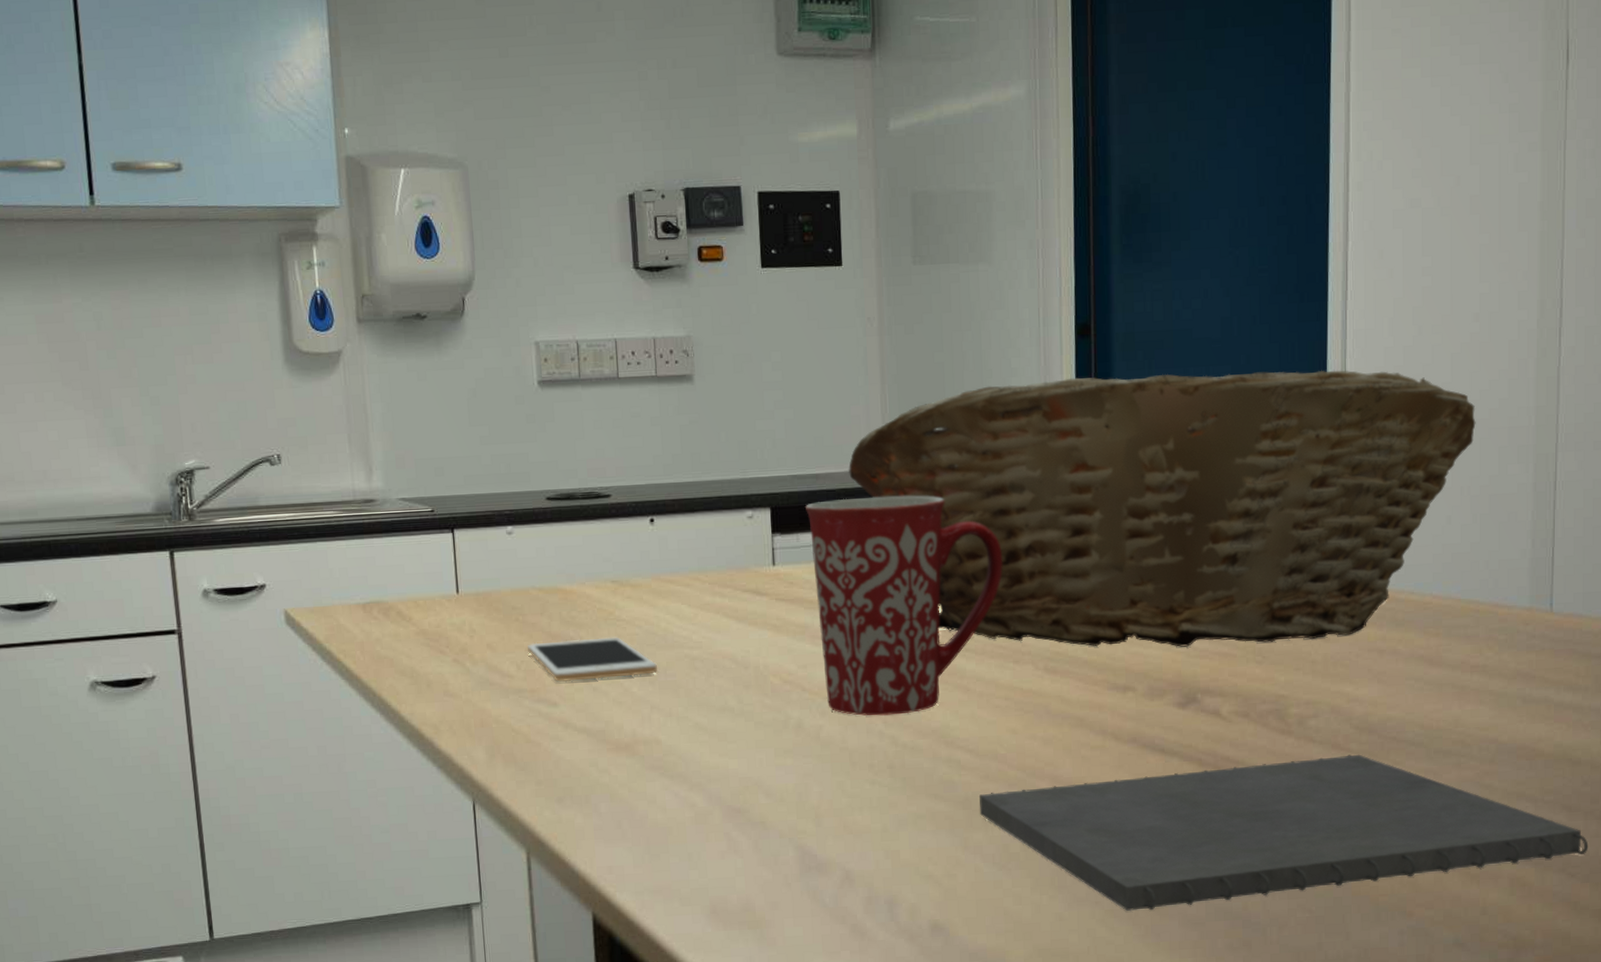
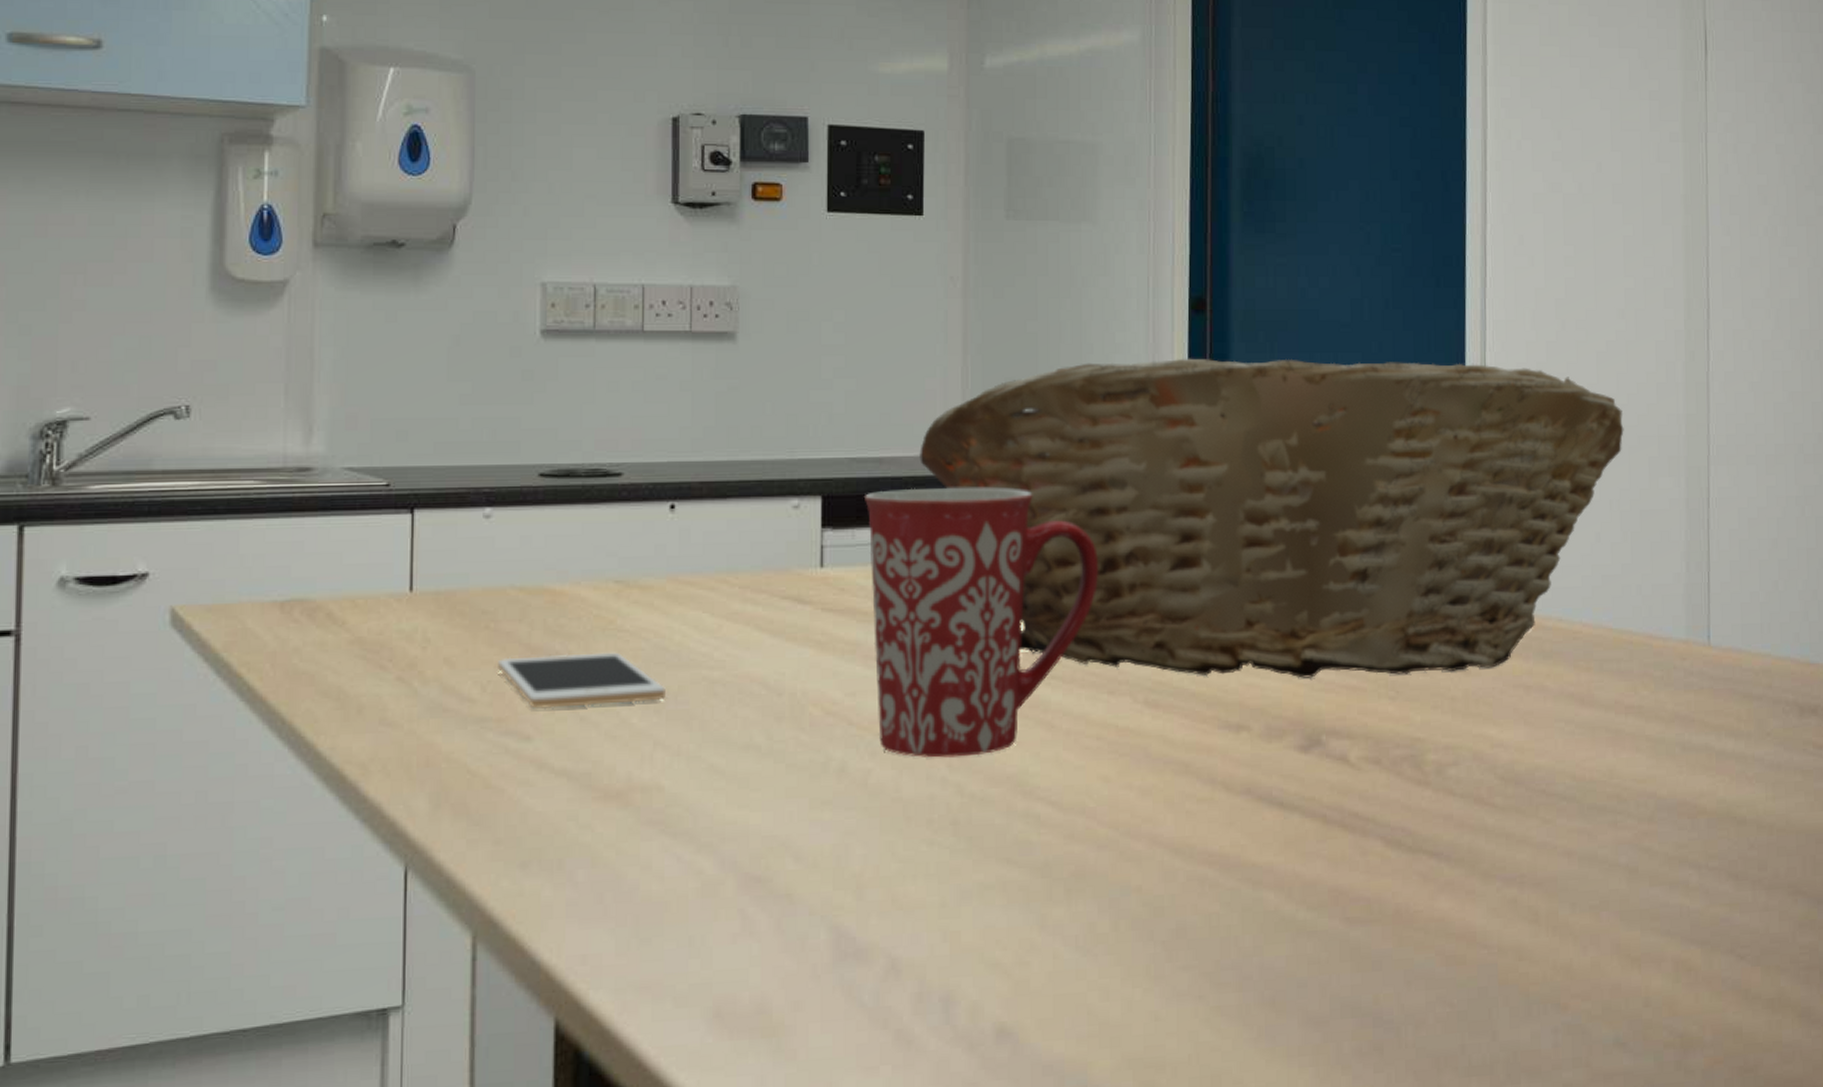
notepad: present [979,754,1589,912] -> none [1061,810,1758,1008]

